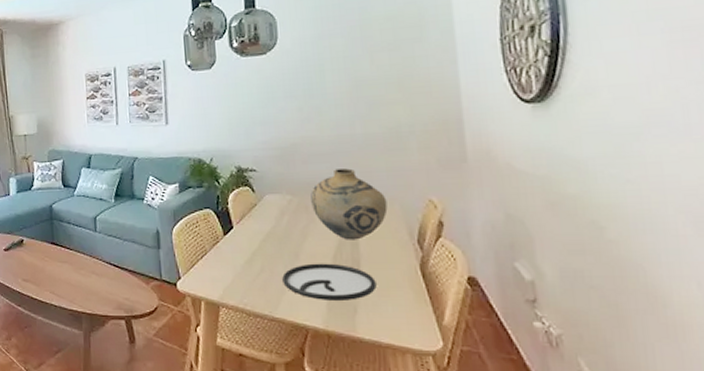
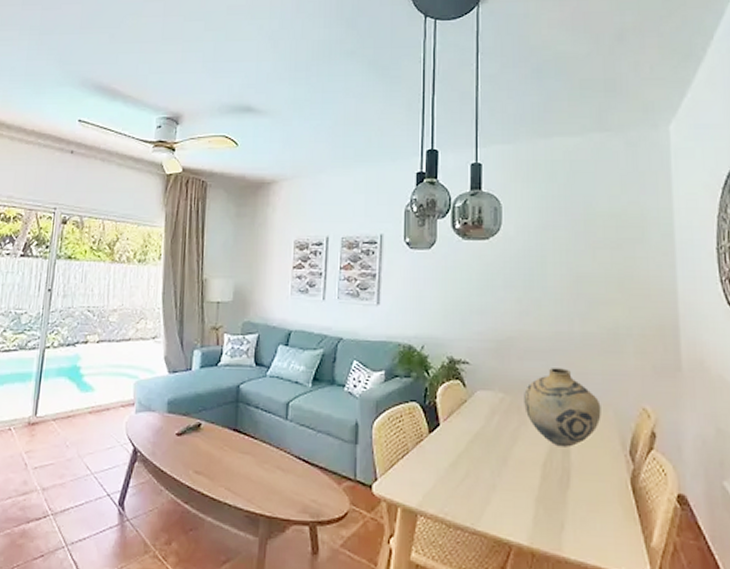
plate: present [282,263,377,300] -> none [488,470,586,515]

